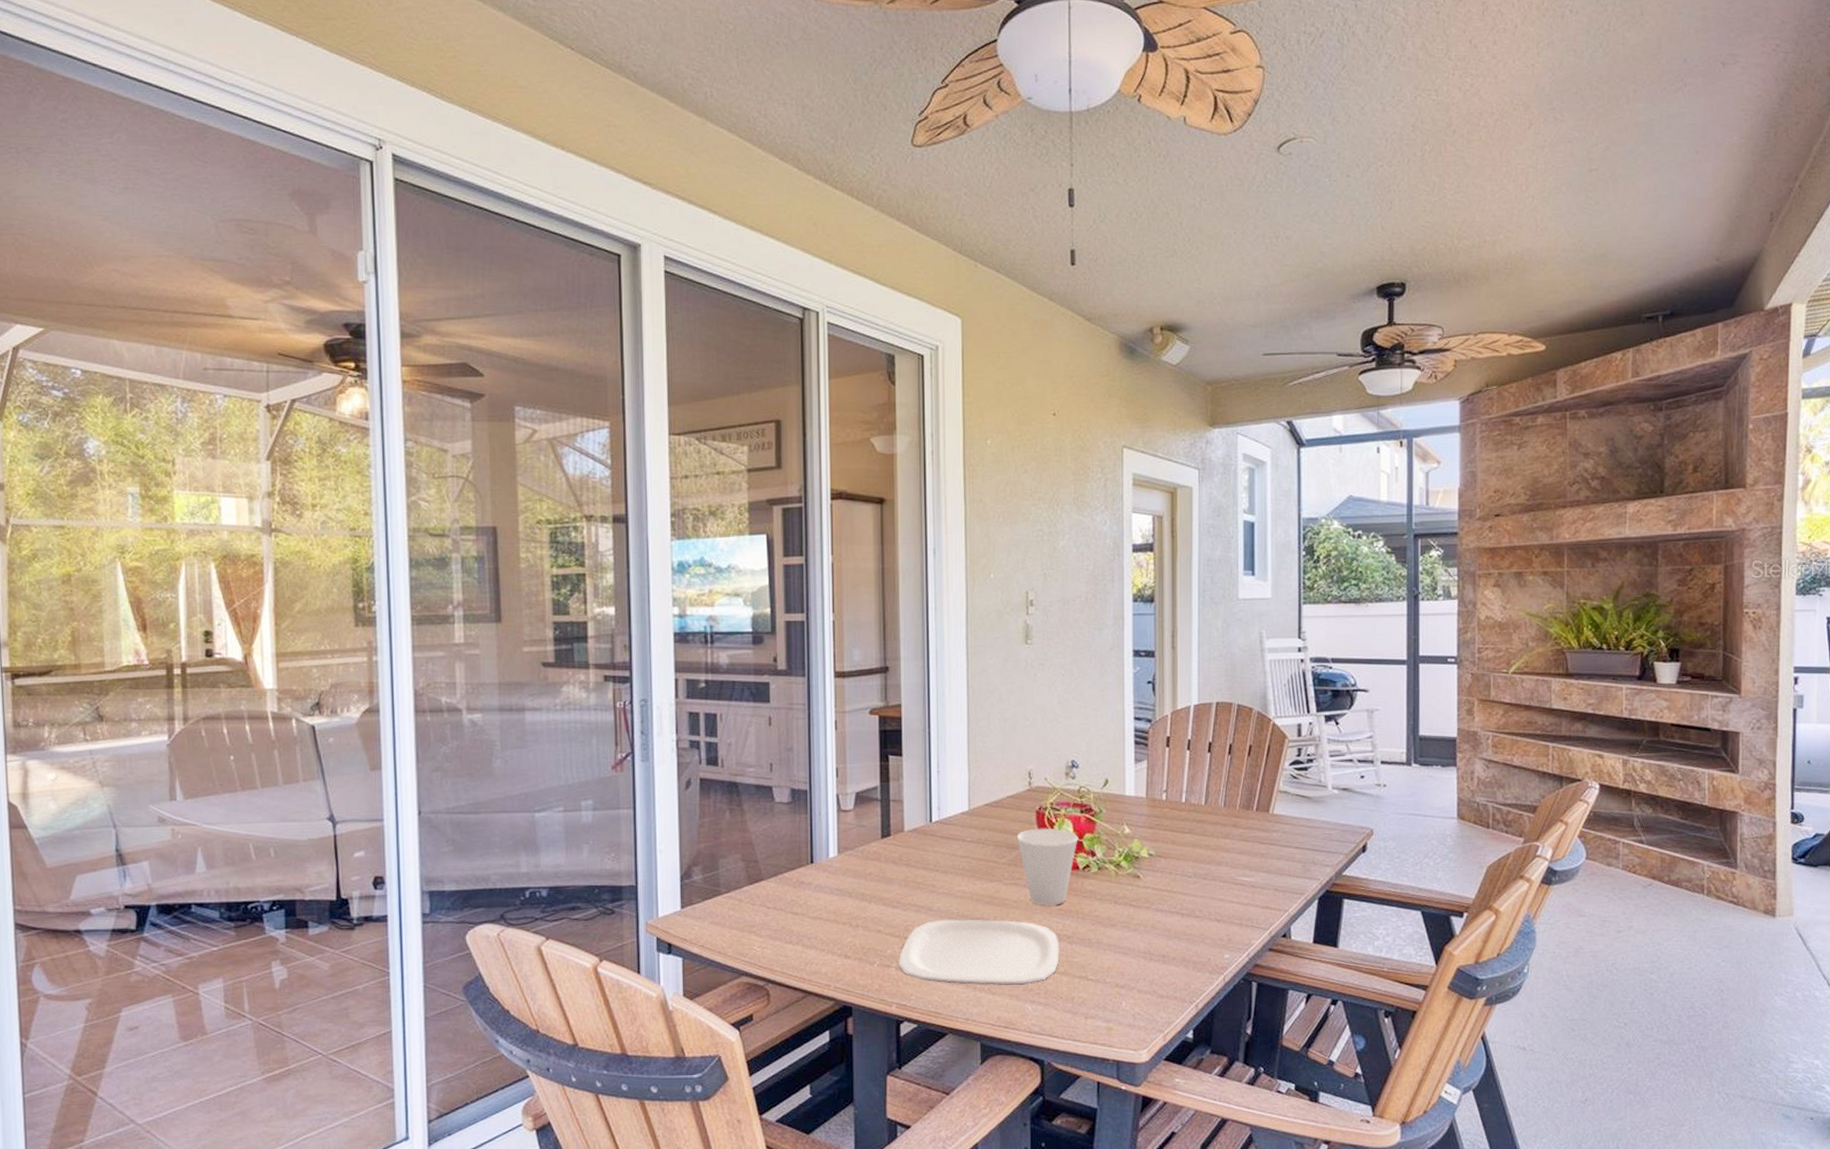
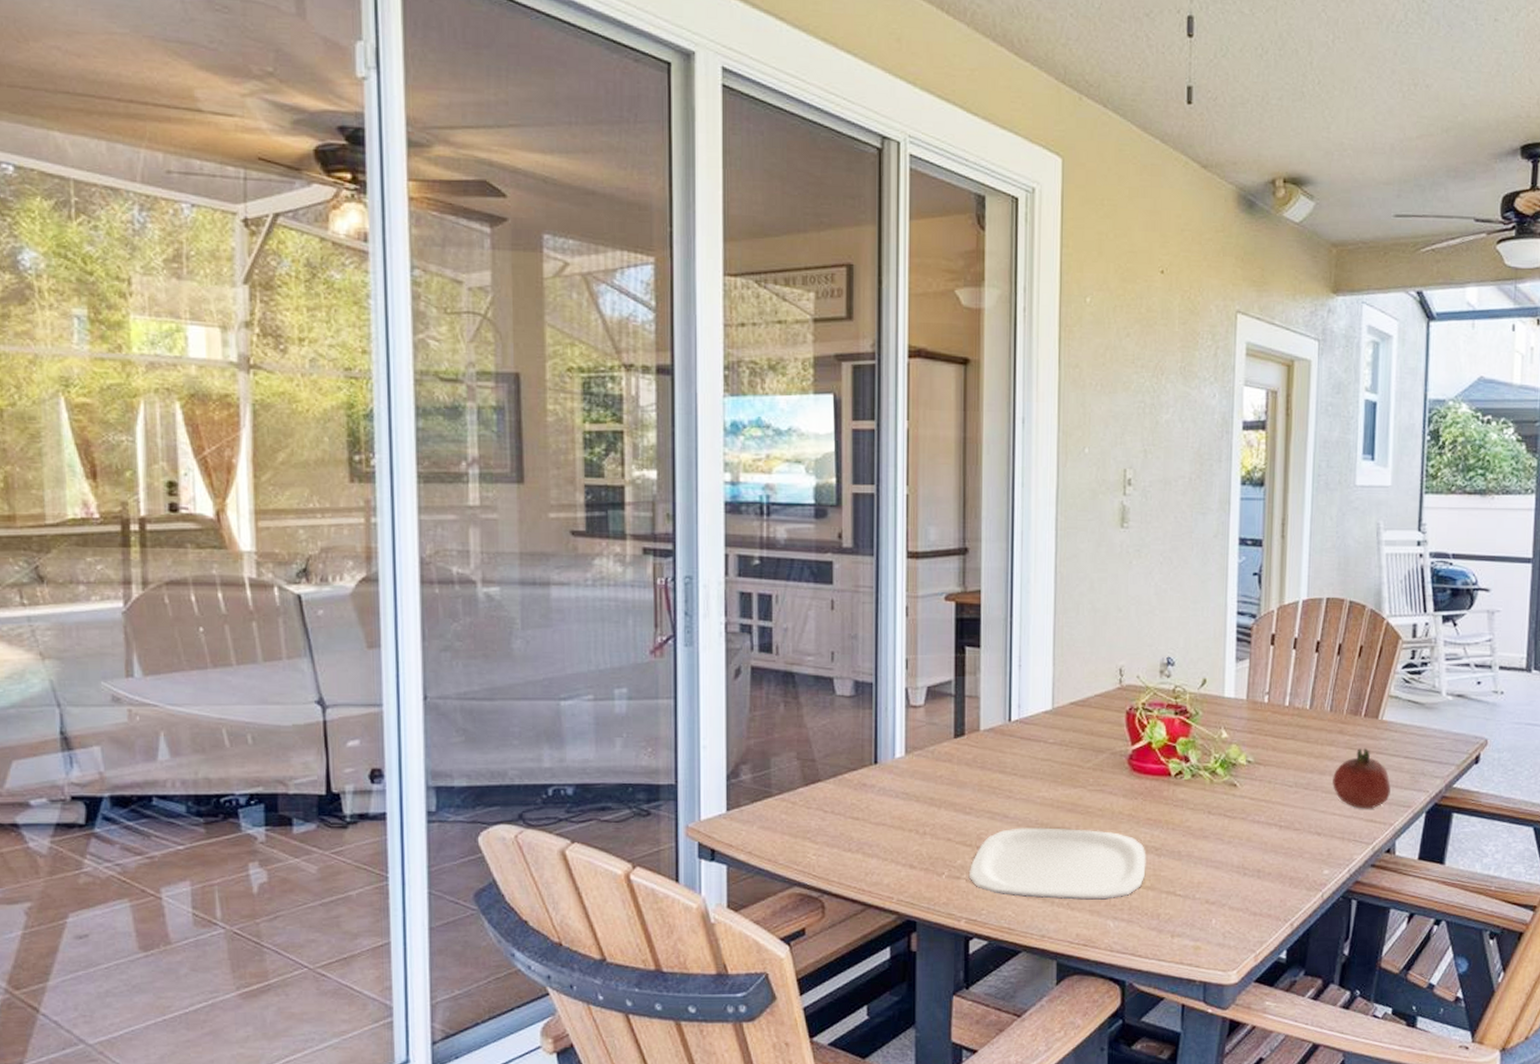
cup: present [1016,828,1078,906] -> none [1103,730,1172,815]
fruit: none [1228,839,1284,897] -> present [1331,747,1391,809]

